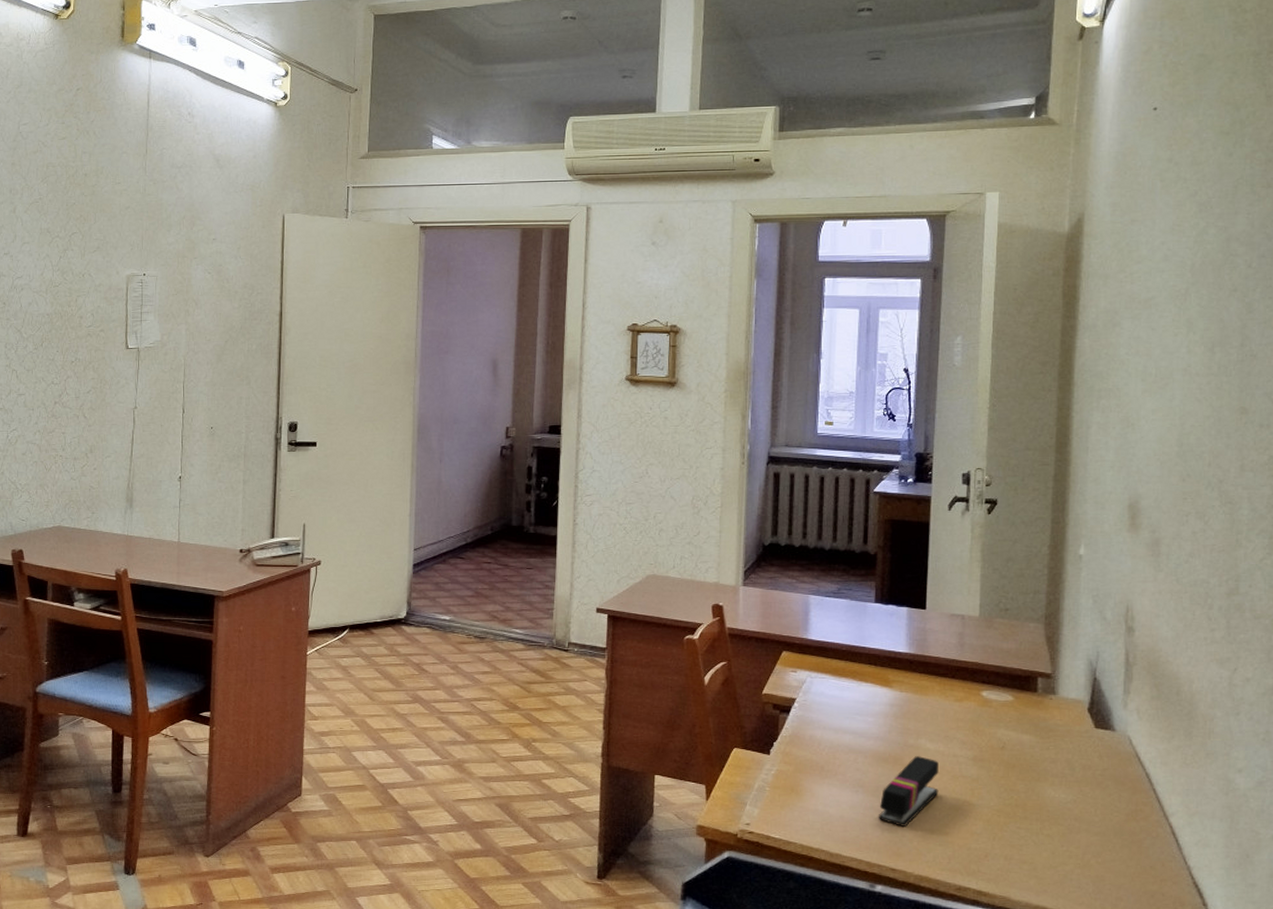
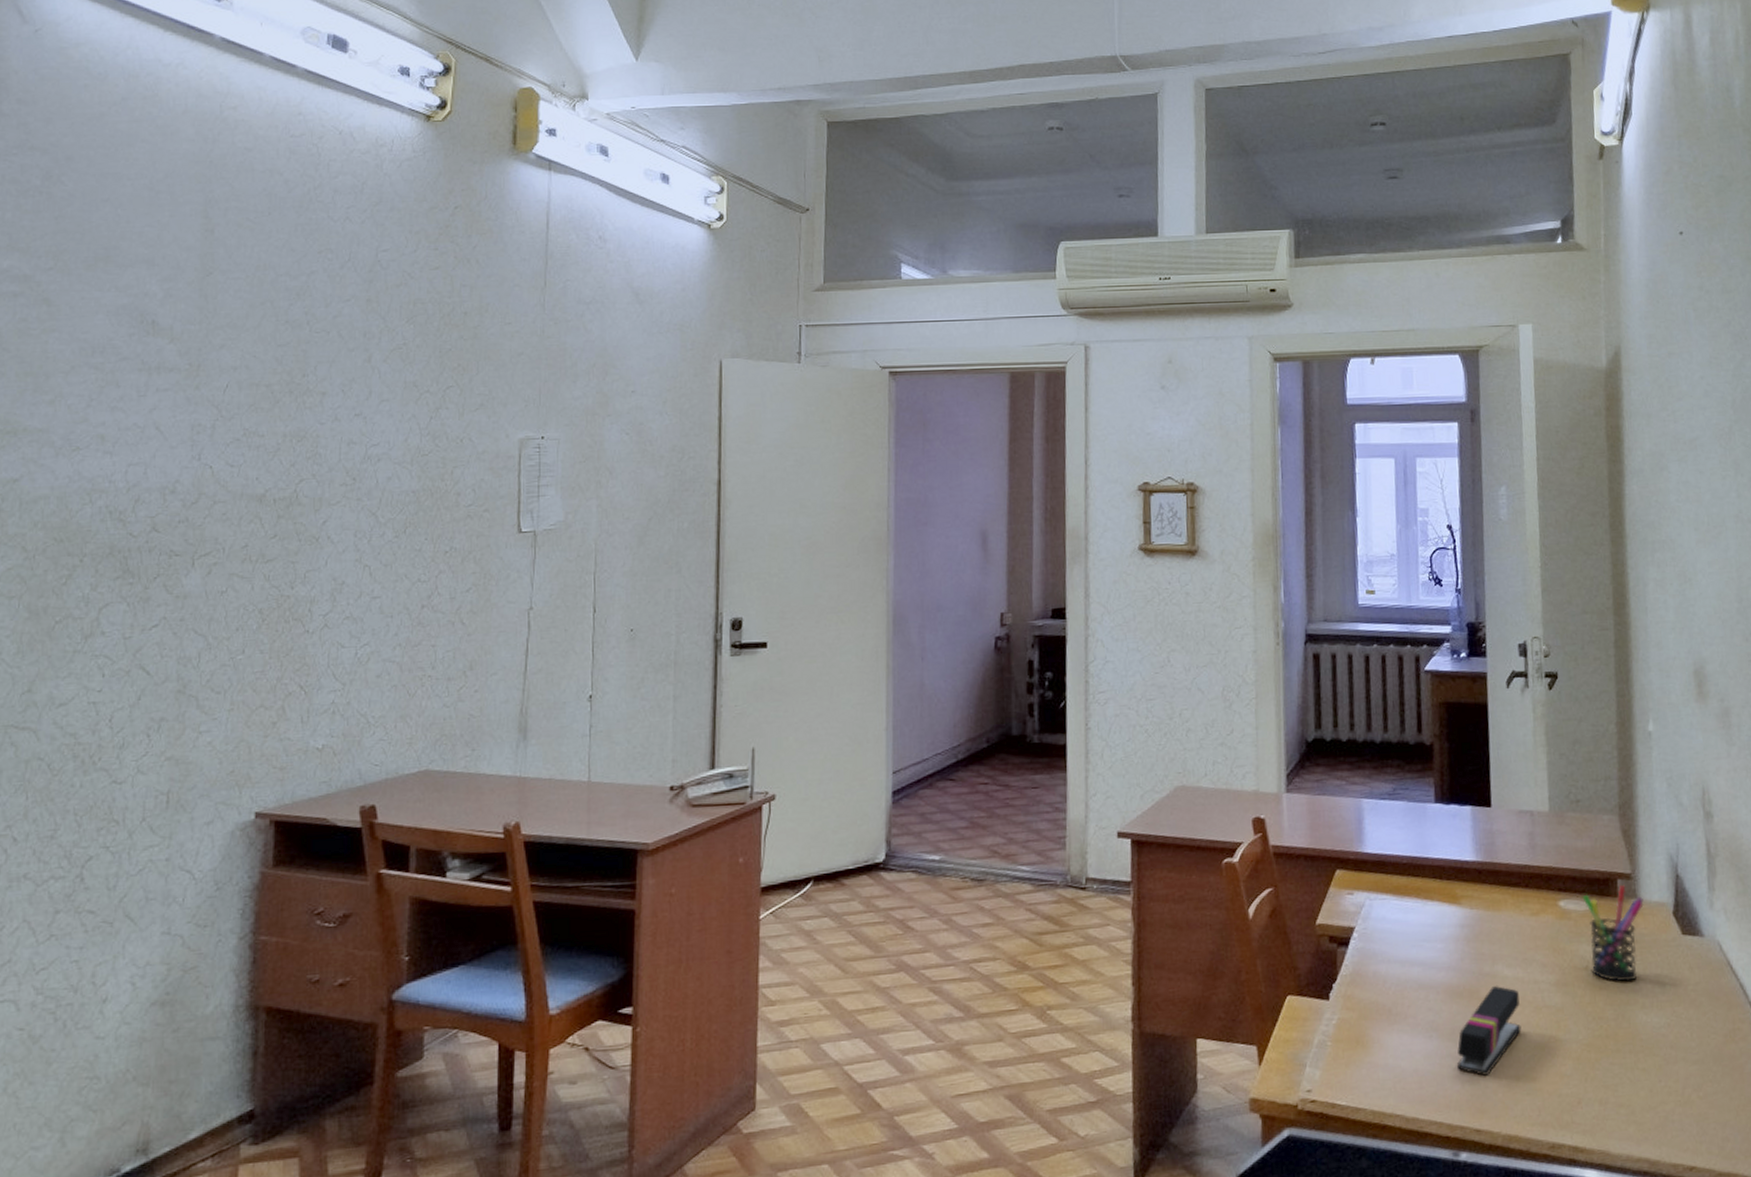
pen holder: none [1004,683,1061,763] -> present [1582,885,1644,982]

